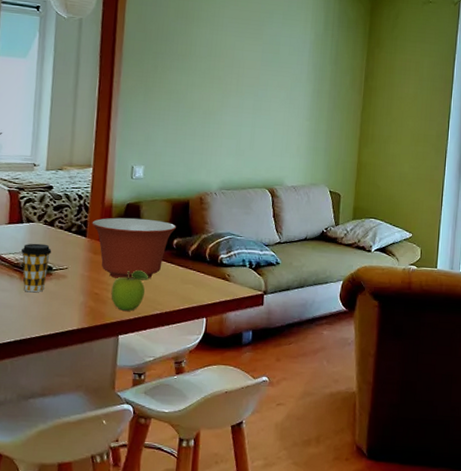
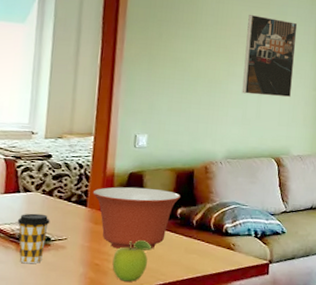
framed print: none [235,45,291,128] -> present [242,14,298,98]

